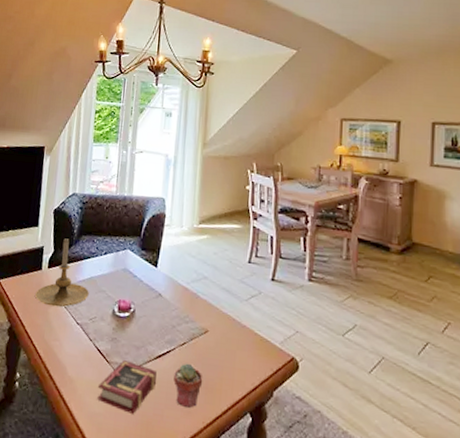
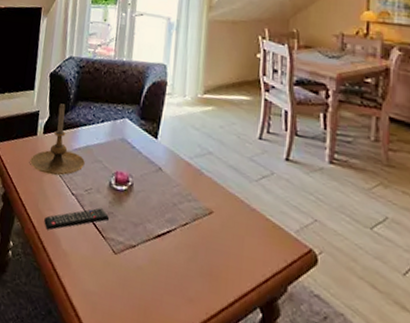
remote control: none [50,334,114,360] -> present [44,208,110,231]
book: present [97,359,157,414] -> none [92,236,156,296]
potted succulent: present [174,363,203,408] -> none [174,245,207,296]

